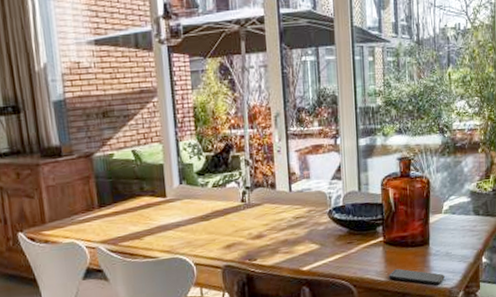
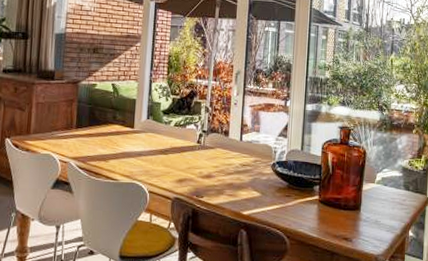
smartphone: present [389,269,445,286] -> none [320,228,372,250]

